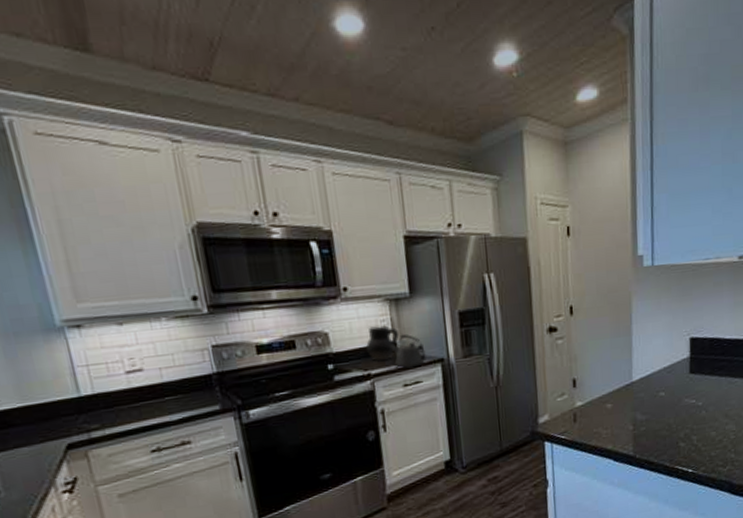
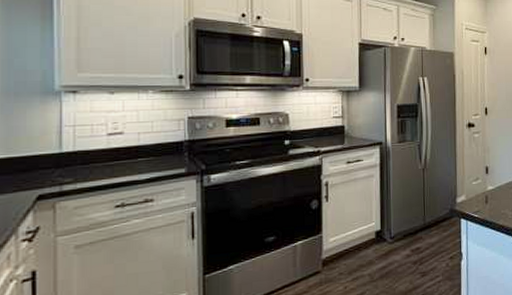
ceramic jug: present [366,325,399,361] -> none [319,111,347,140]
kettle: present [389,333,426,369] -> none [338,119,368,148]

